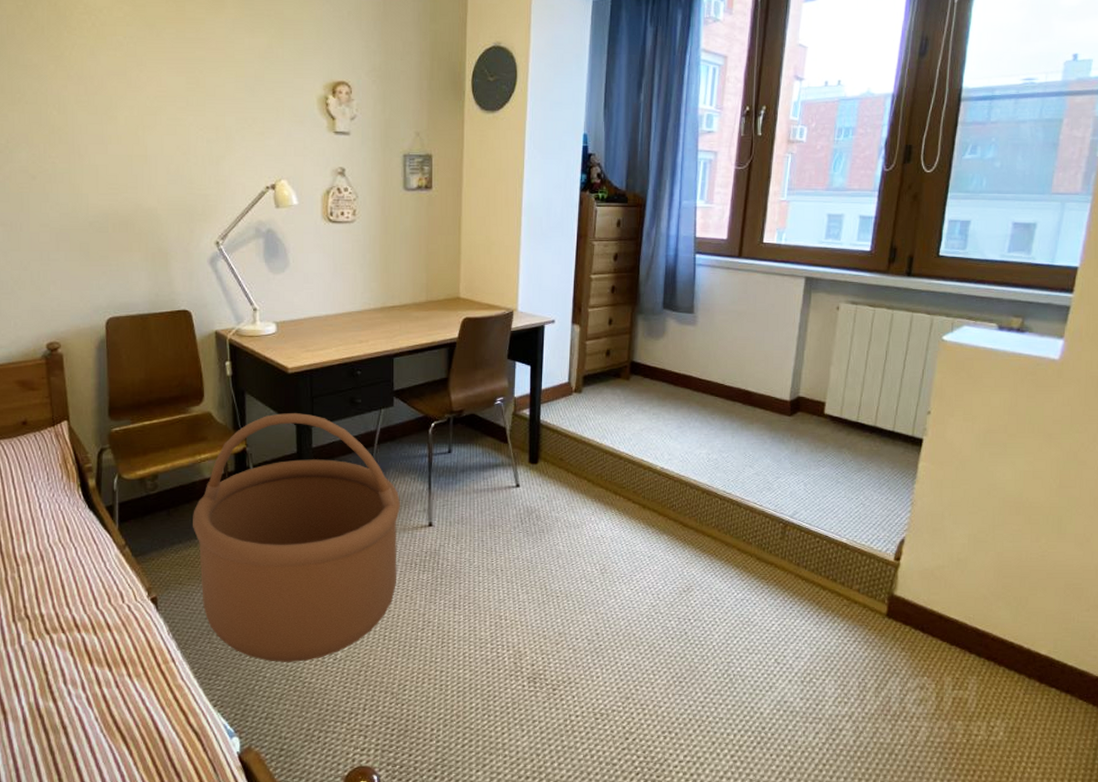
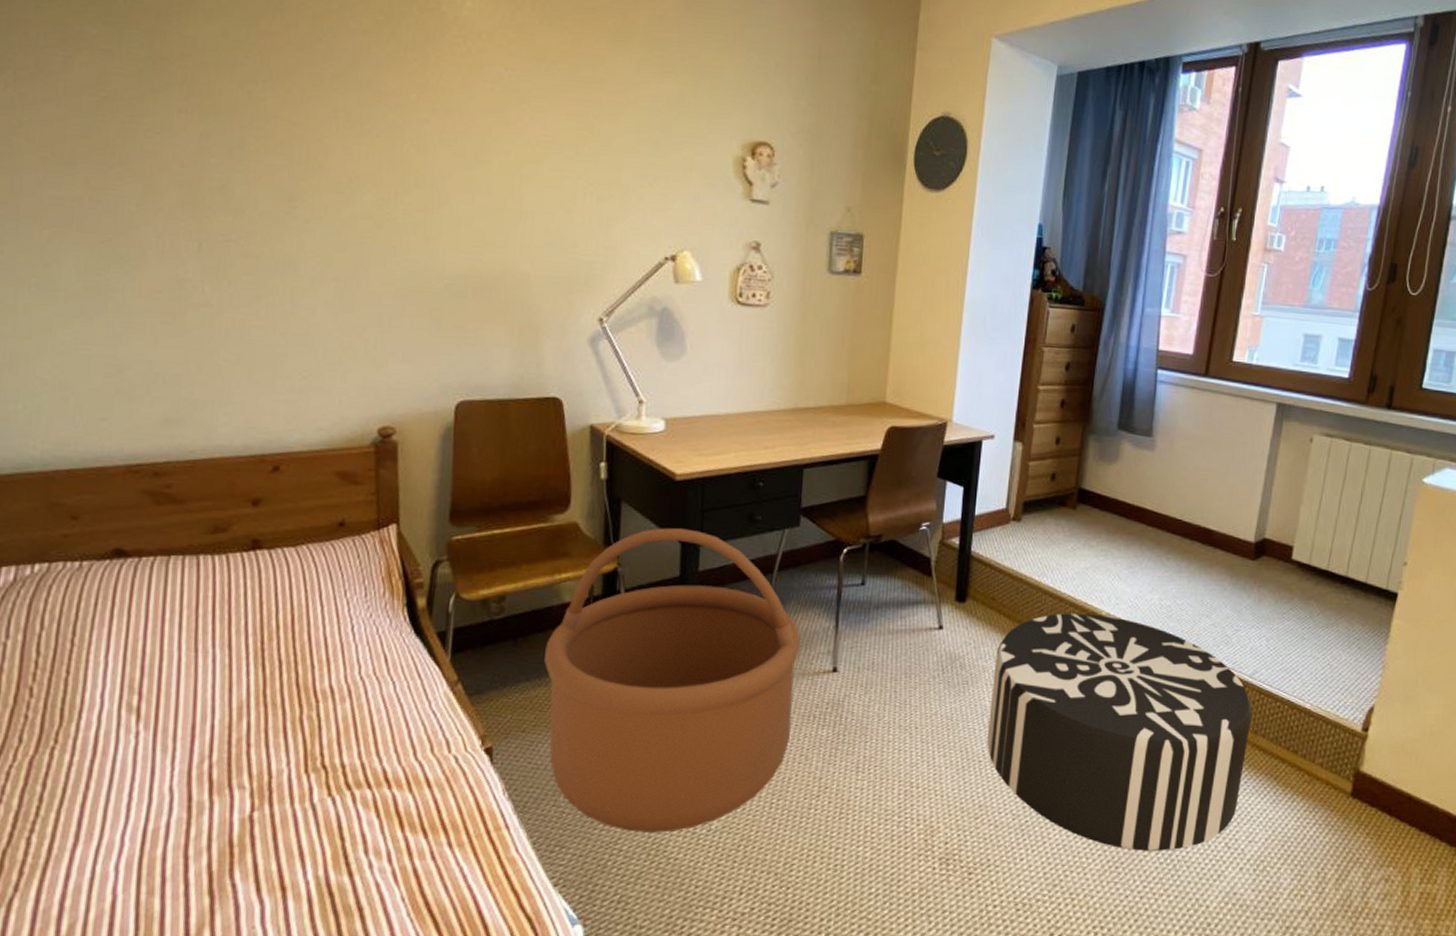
pouf: none [563,469,794,668] -> present [987,613,1252,851]

